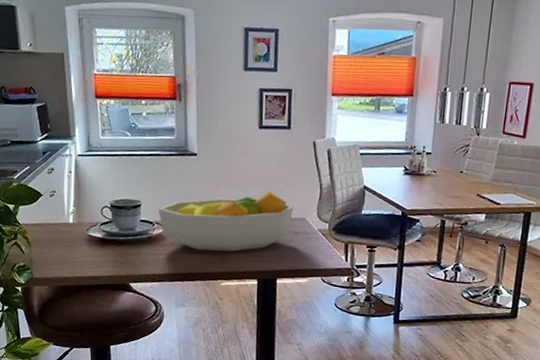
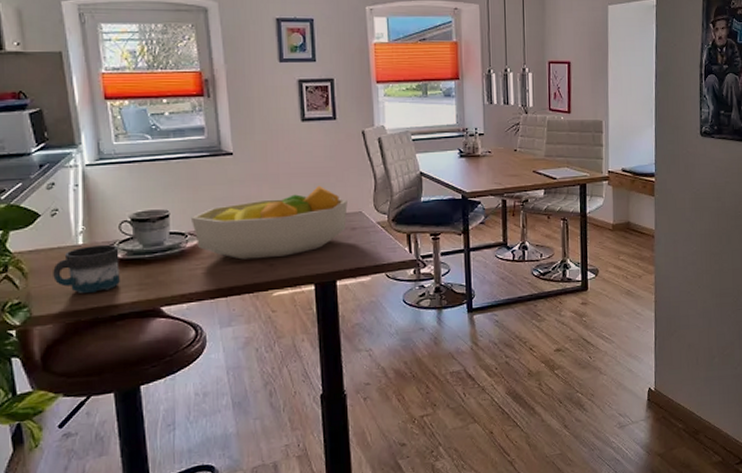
mug: none [50,224,100,265] -> present [53,244,120,294]

